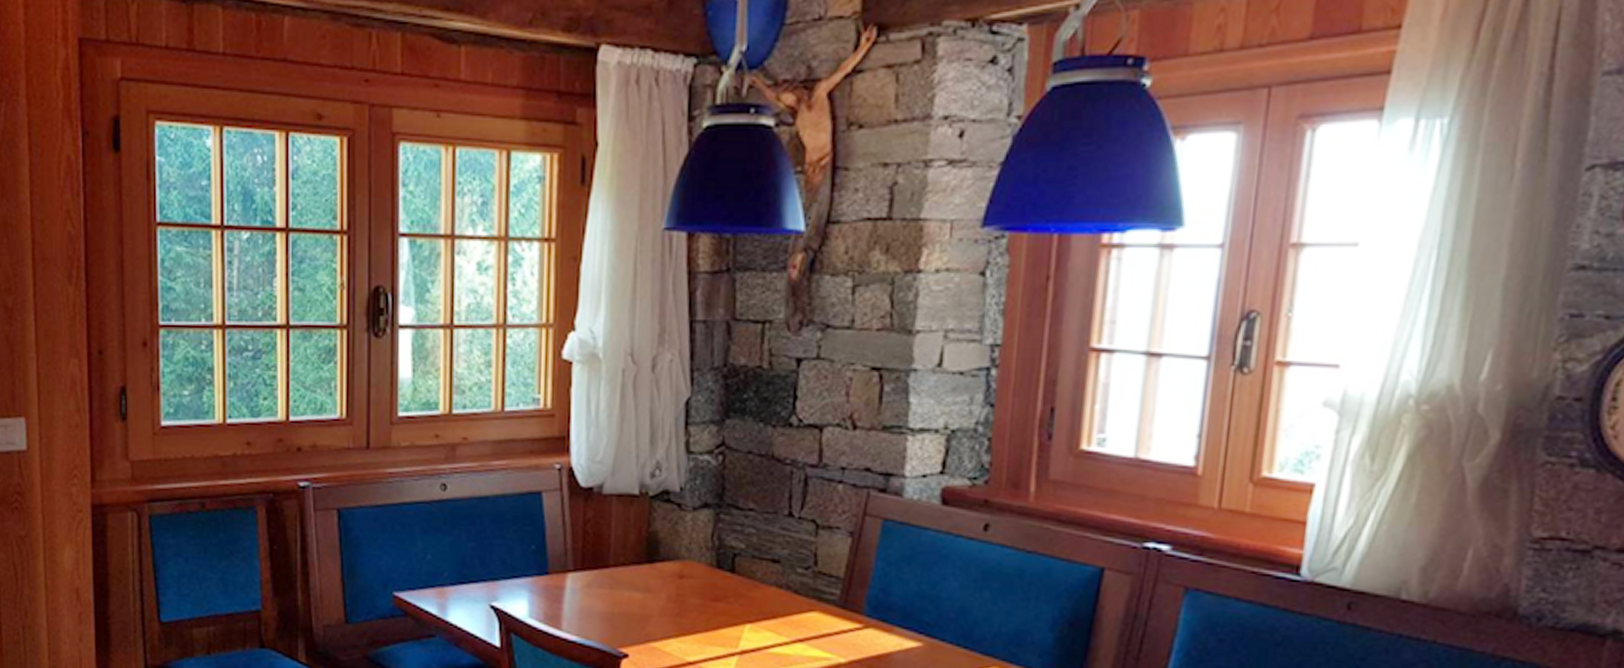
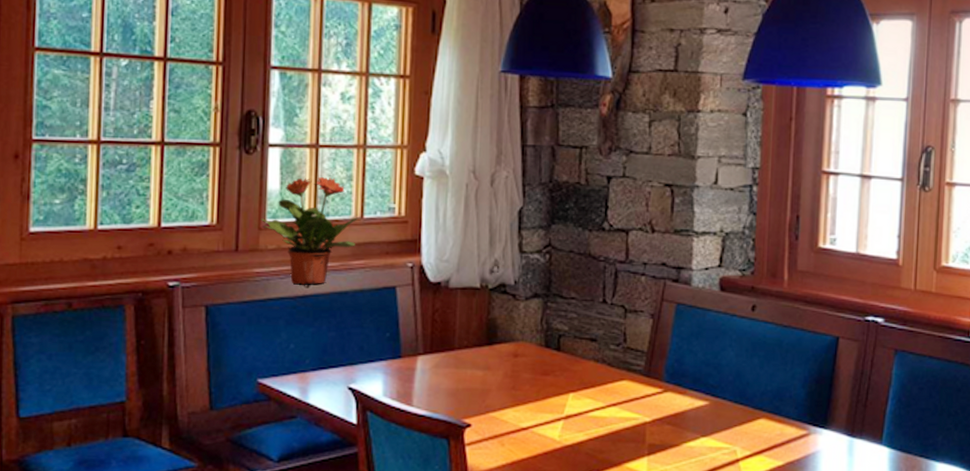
potted plant: none [392,362,502,488] -> present [260,176,361,285]

